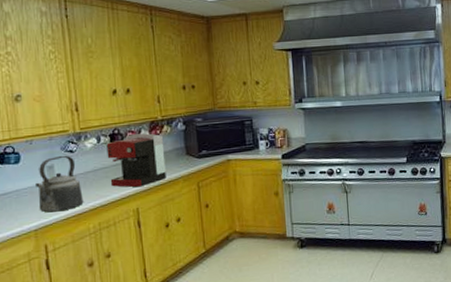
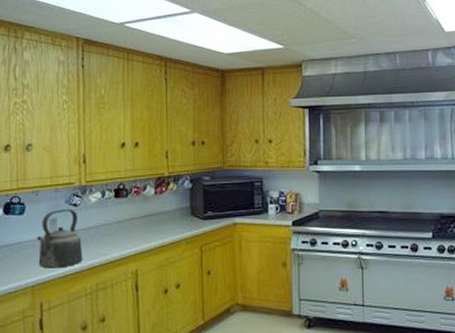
coffee maker: present [106,133,167,187] -> none [110,190,169,248]

